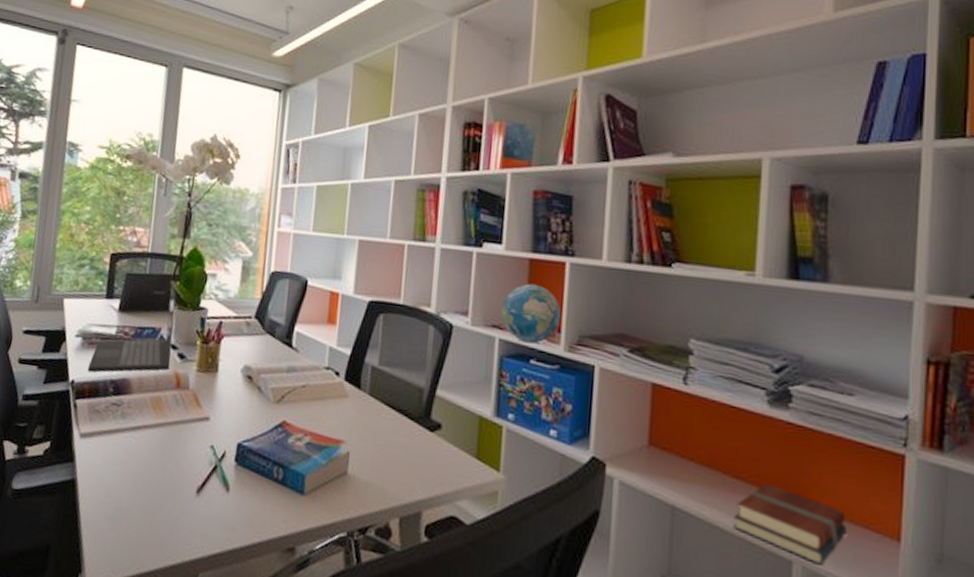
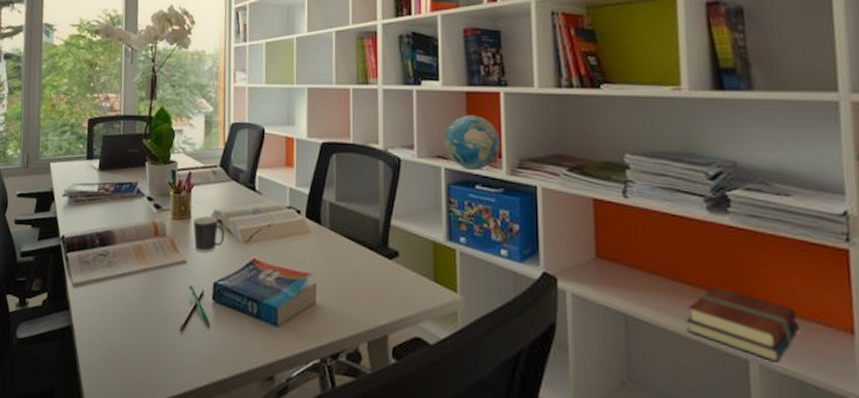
laptop: present [87,281,176,372] -> none [75,140,149,227]
mug: none [219,370,255,411] -> present [193,216,225,253]

